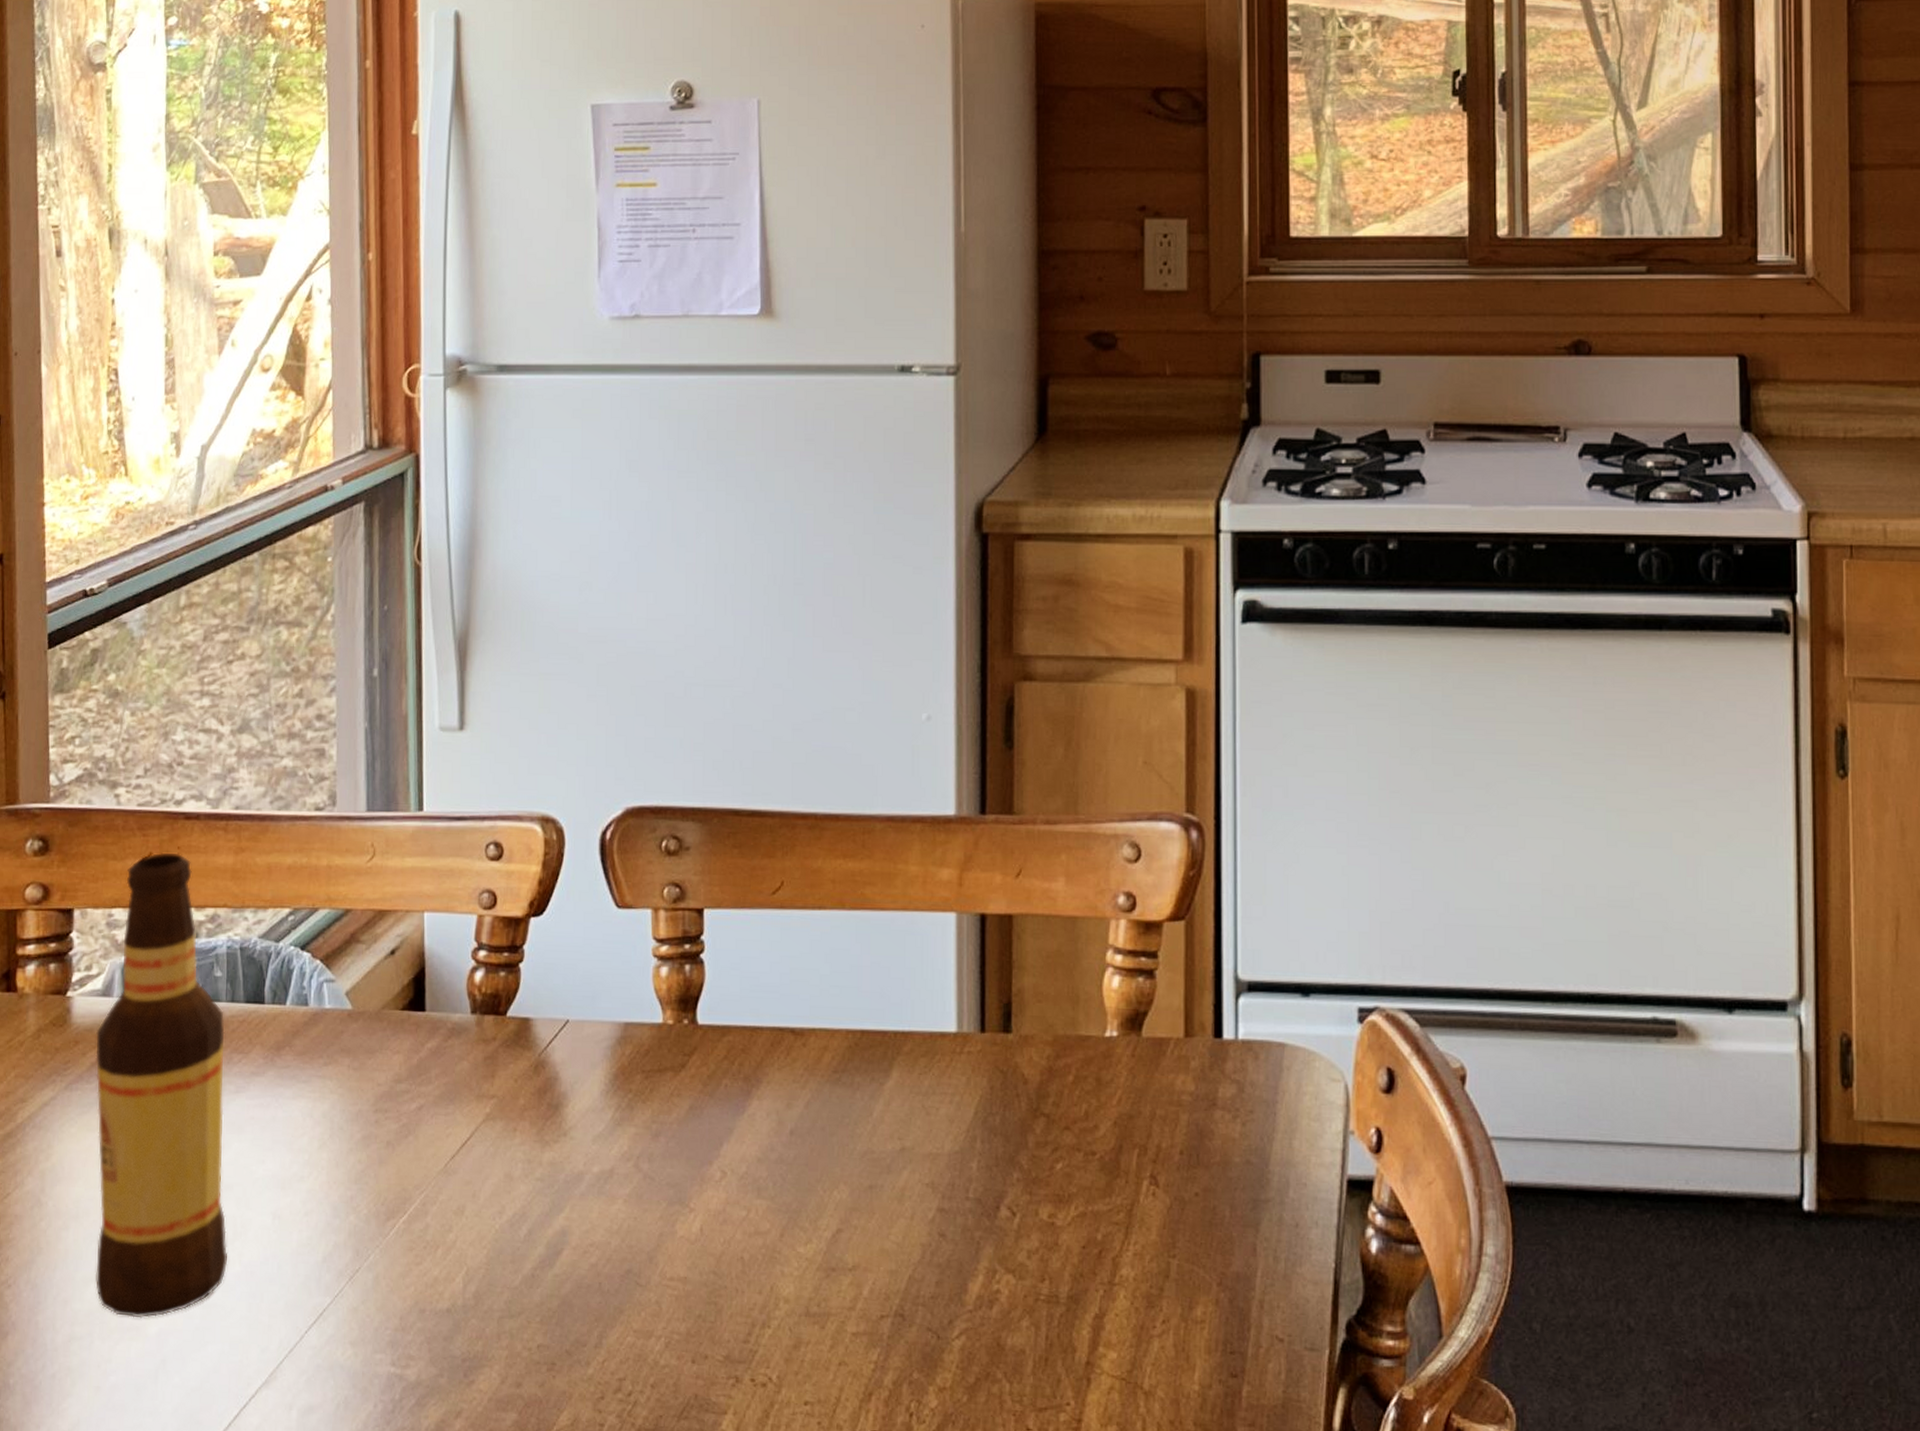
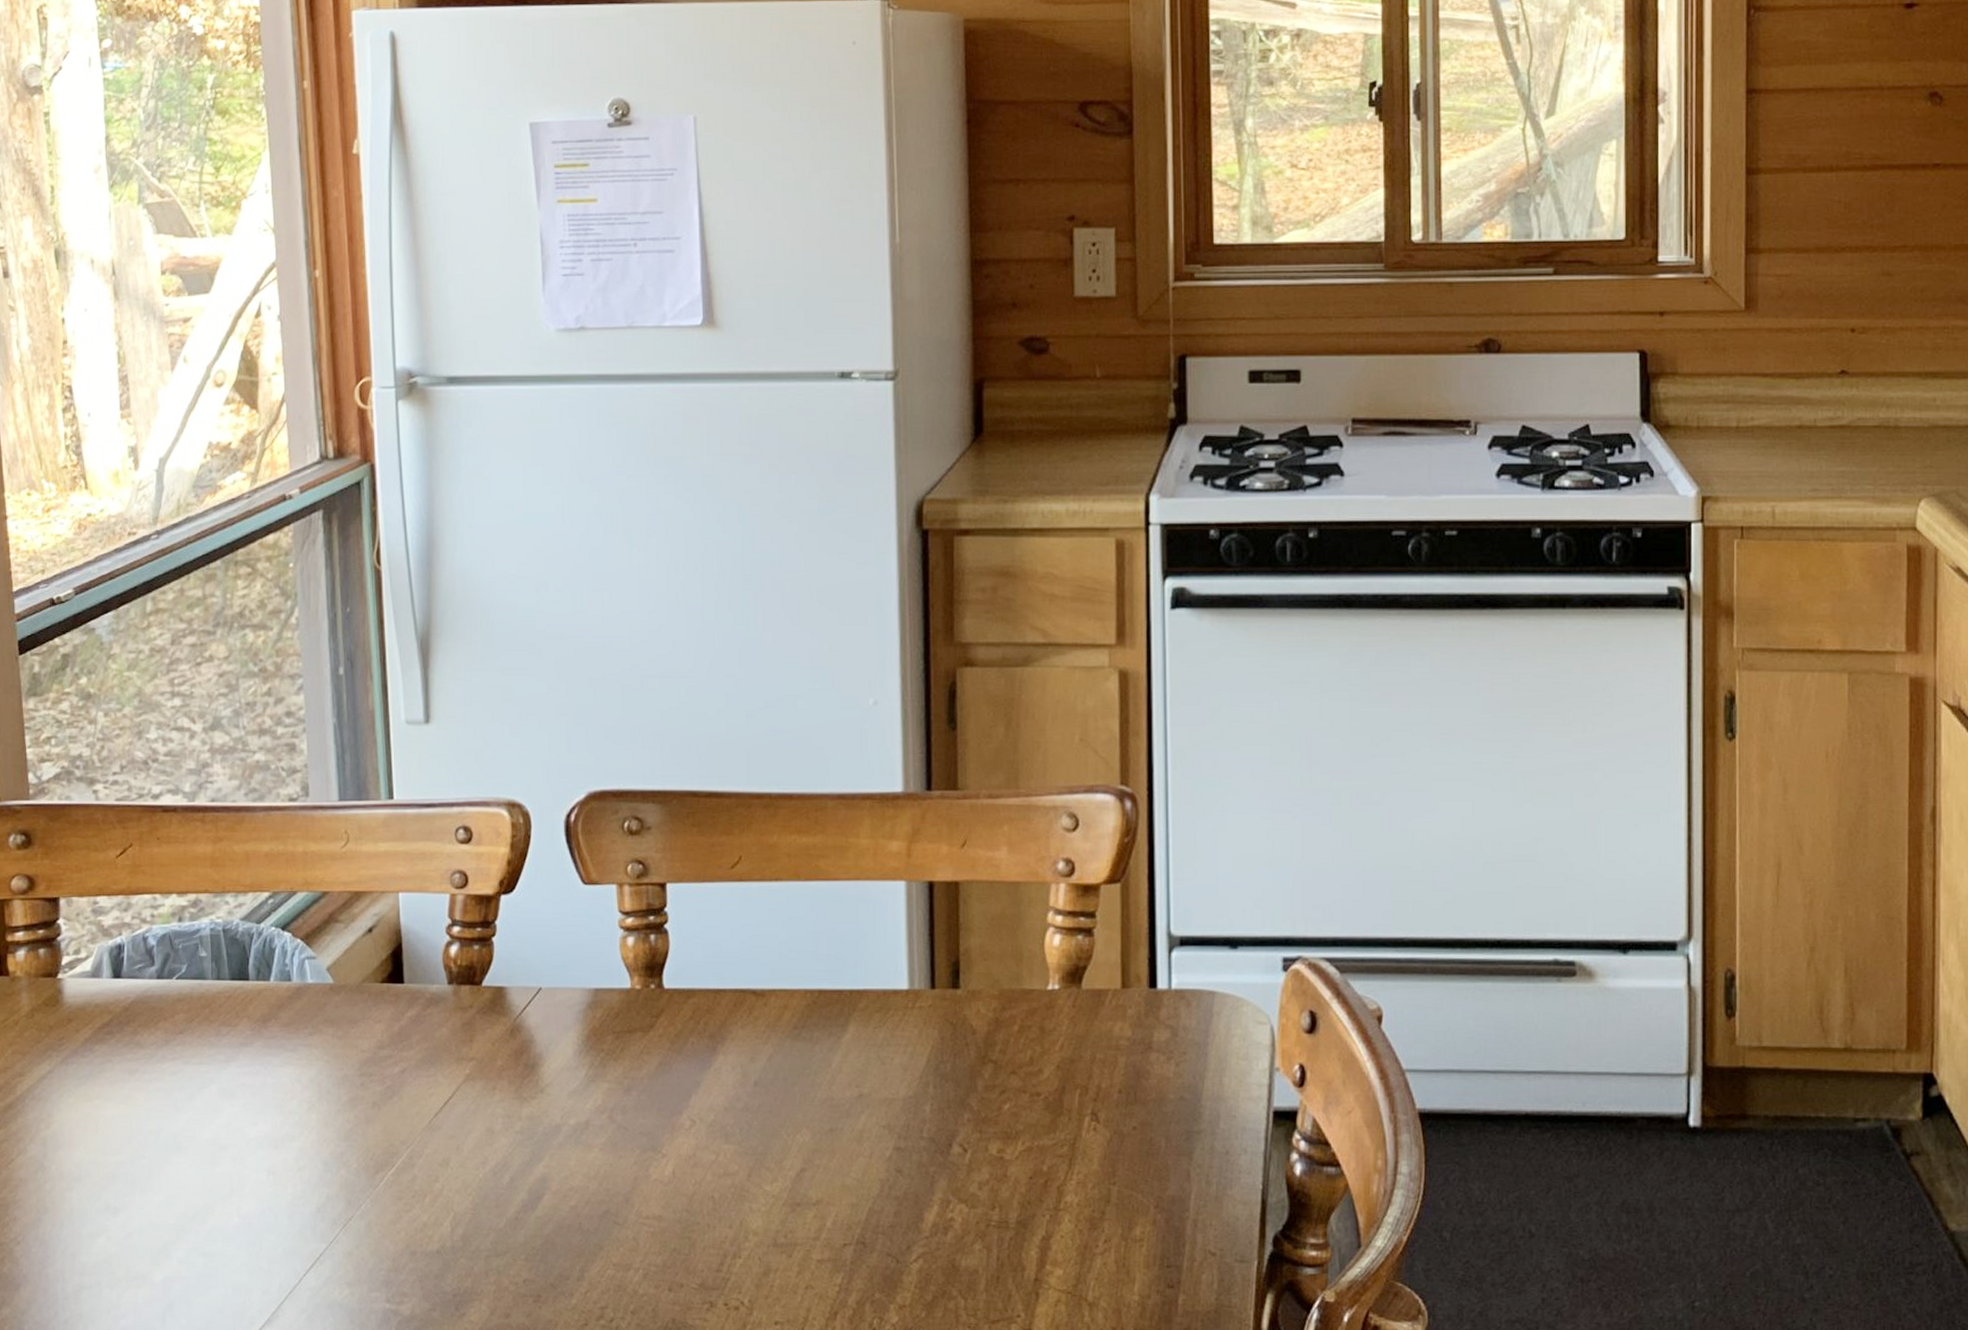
bottle: present [95,852,228,1319] -> none [88,843,227,1268]

